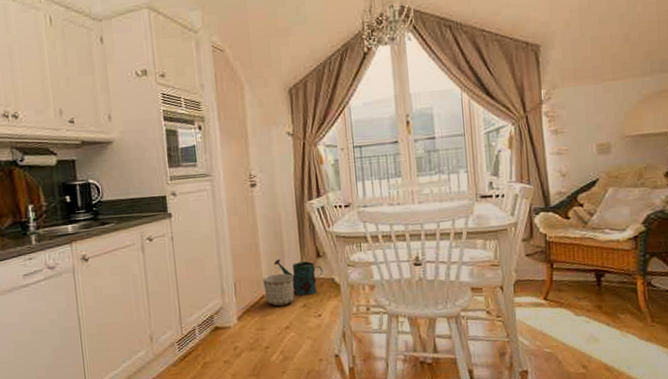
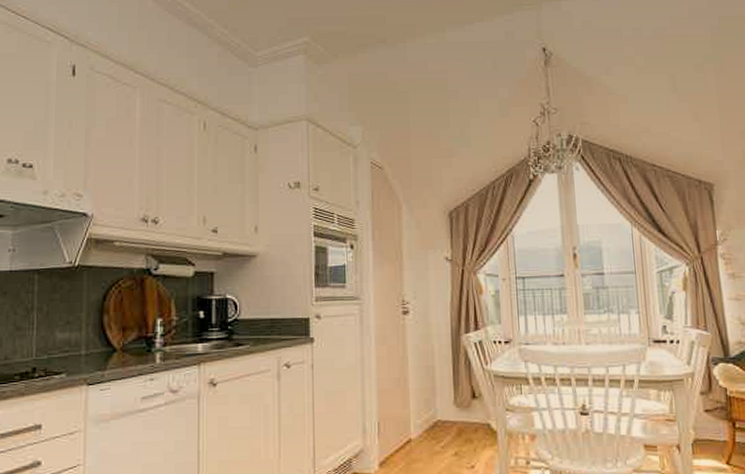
planter: present [263,273,295,307] -> none [411,414,446,453]
watering can: present [273,259,323,296] -> none [423,398,478,442]

